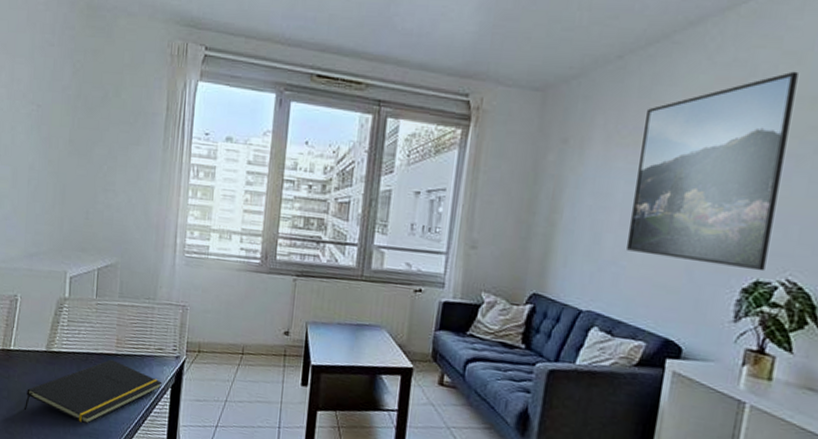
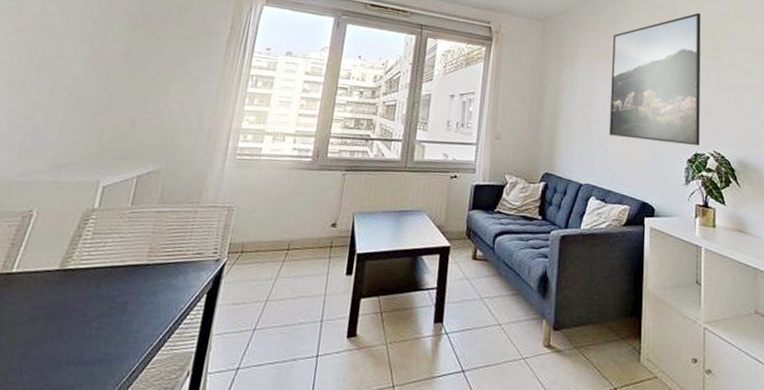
notepad: present [23,359,163,424] -> none [15,271,198,348]

